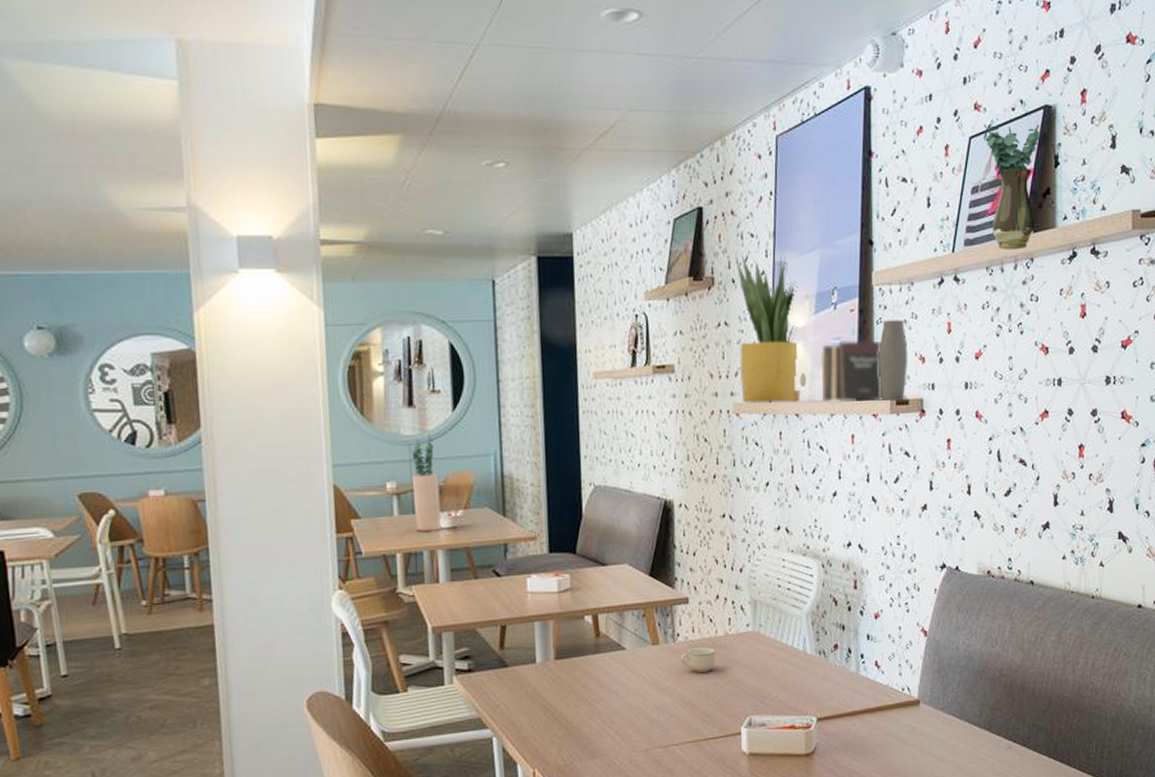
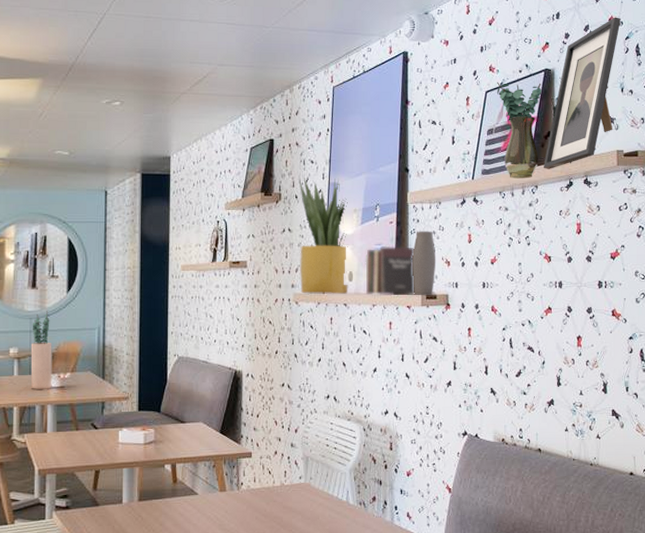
cup: present [680,647,716,673] -> none [243,494,273,517]
picture frame: none [1041,33,1141,237] -> present [544,17,621,169]

